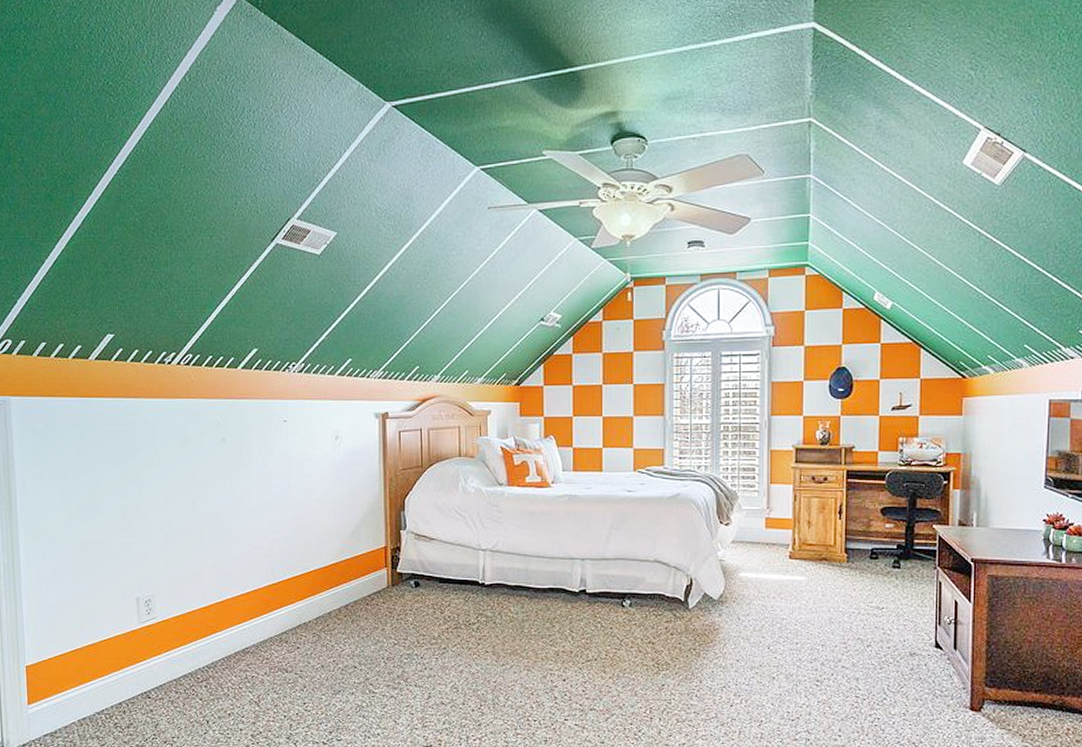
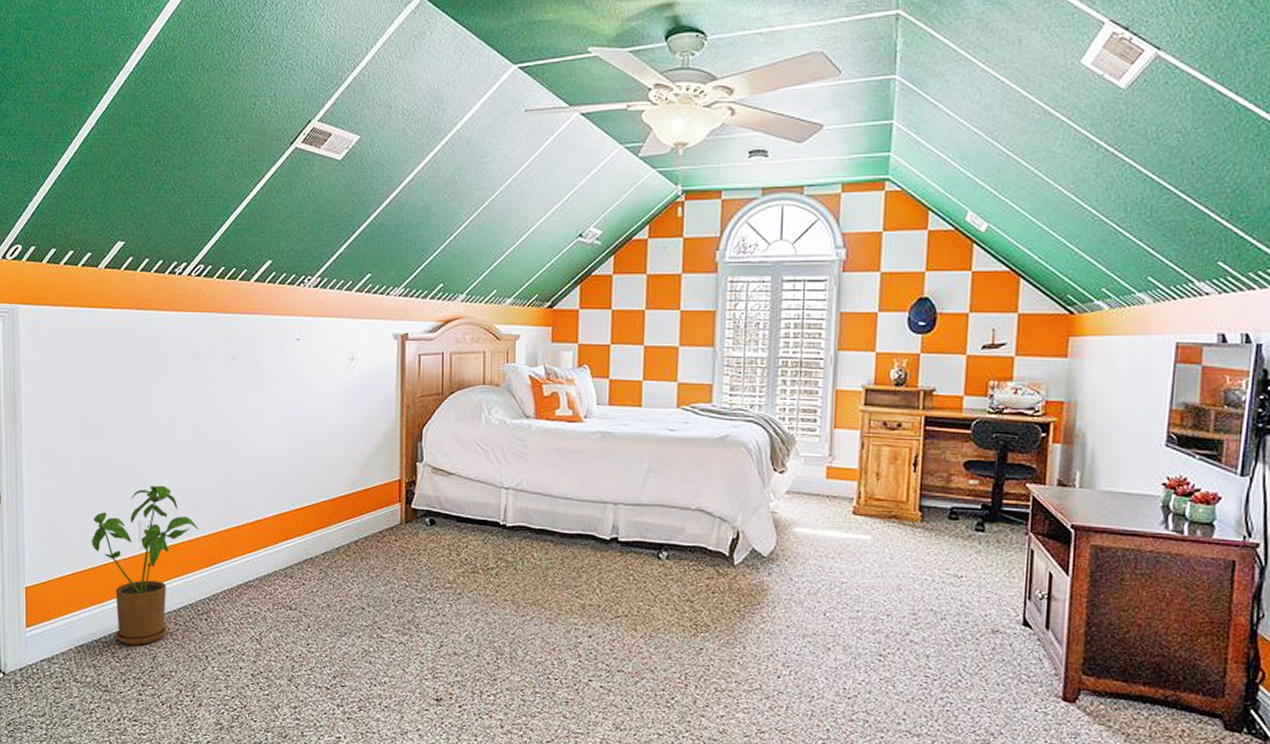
house plant: none [90,562,196,715] -> present [91,485,199,646]

